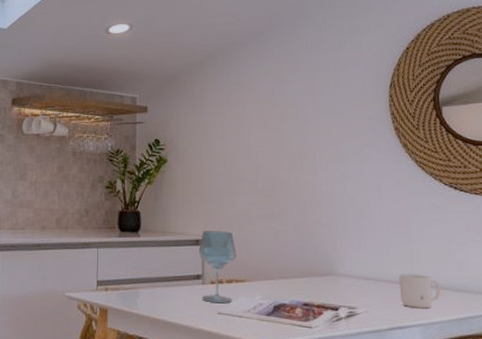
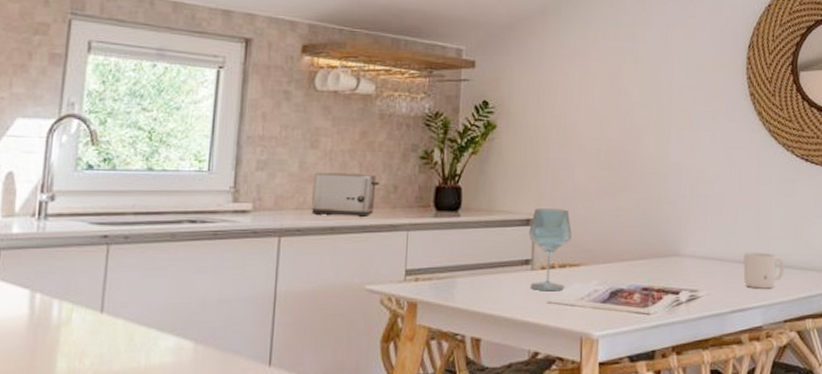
toaster: none [21,199,75,236] -> present [310,172,381,217]

